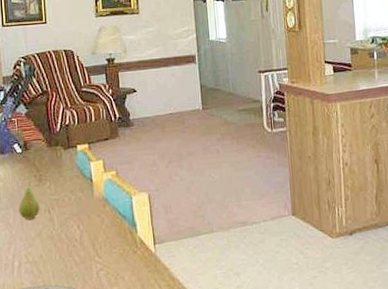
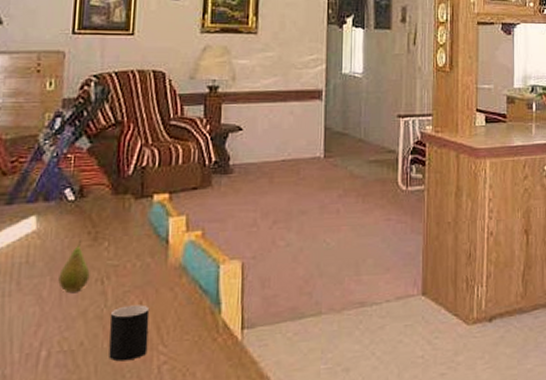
cup: none [58,227,88,269] -> present [109,304,150,362]

